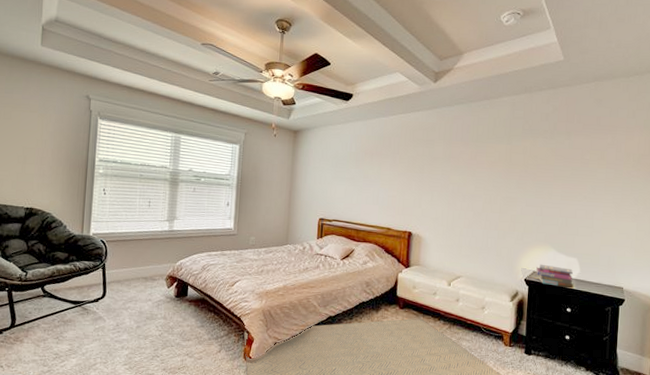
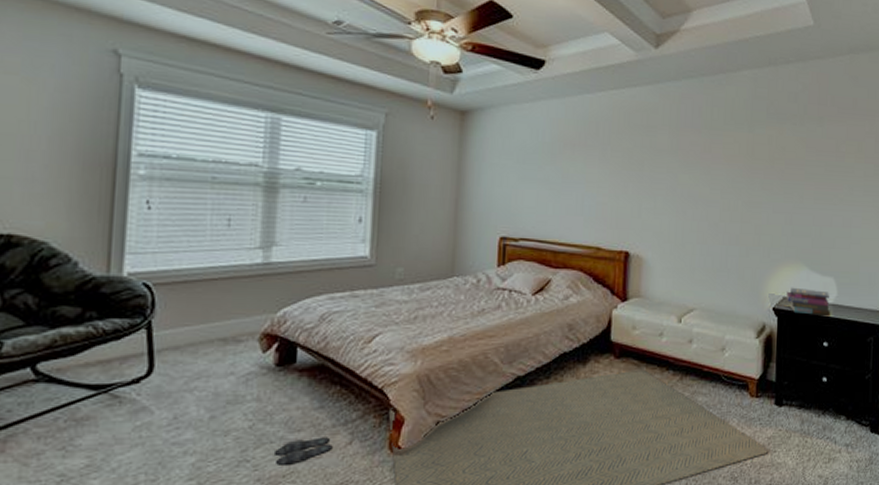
slippers: none [174,346,209,363] -> present [275,437,333,467]

